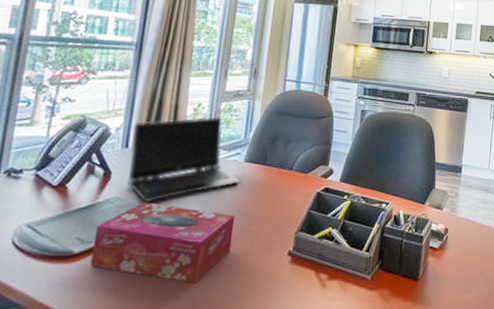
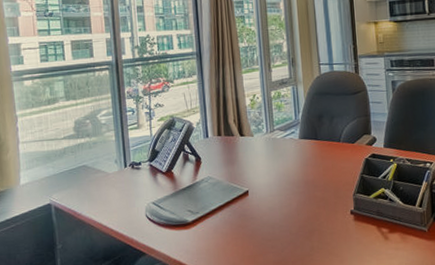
tissue box: present [90,202,235,284] -> none [199,179,303,241]
laptop computer: present [127,117,241,202] -> none [208,104,300,179]

